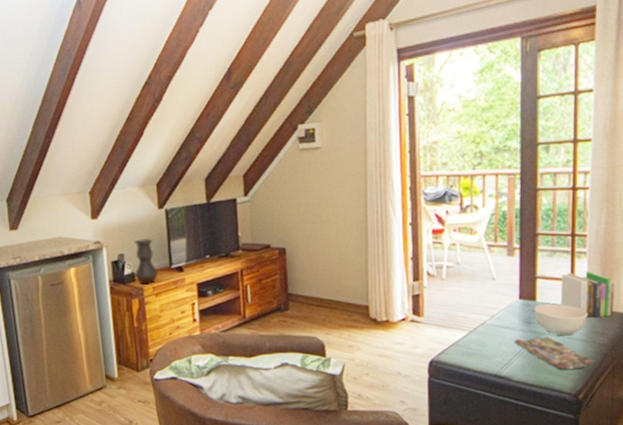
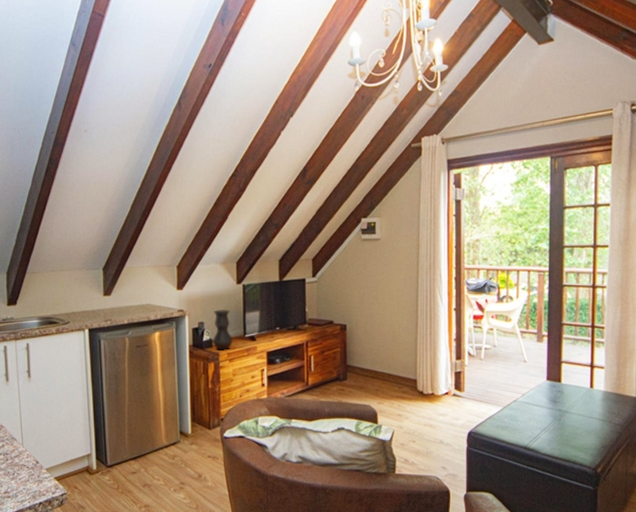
magazine: present [514,336,597,371] -> none [542,414,613,447]
bowl: present [534,303,588,336] -> none [559,386,605,415]
books: present [560,270,614,318] -> none [582,358,627,400]

